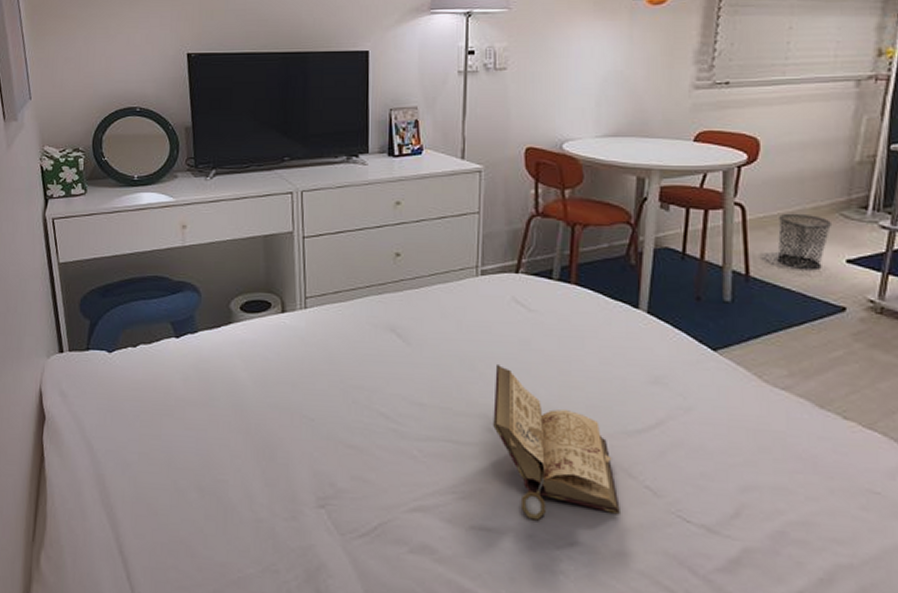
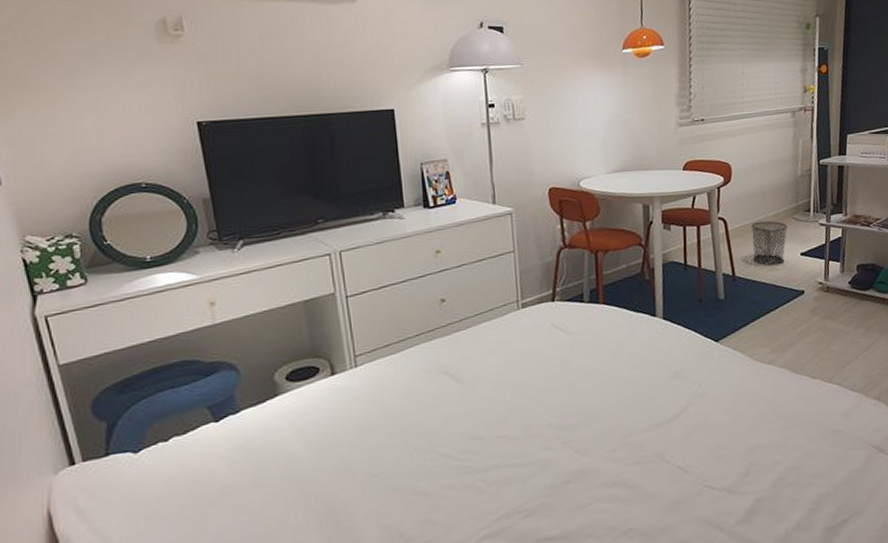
book: present [493,363,620,521] -> none [543,385,660,520]

